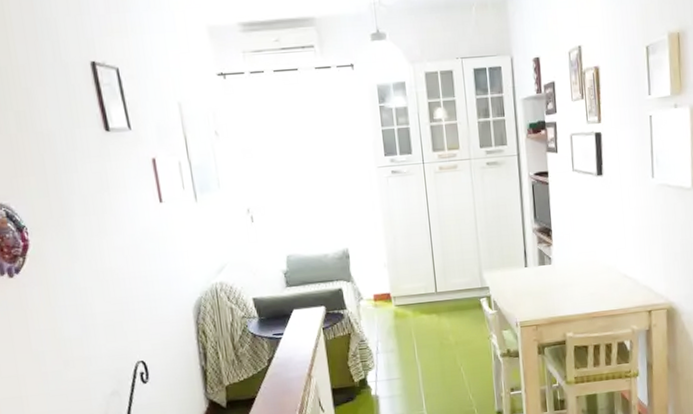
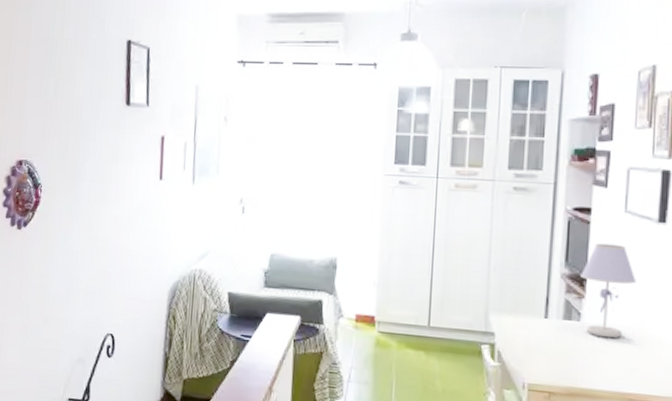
table lamp: none [547,198,588,274] -> present [580,243,637,339]

